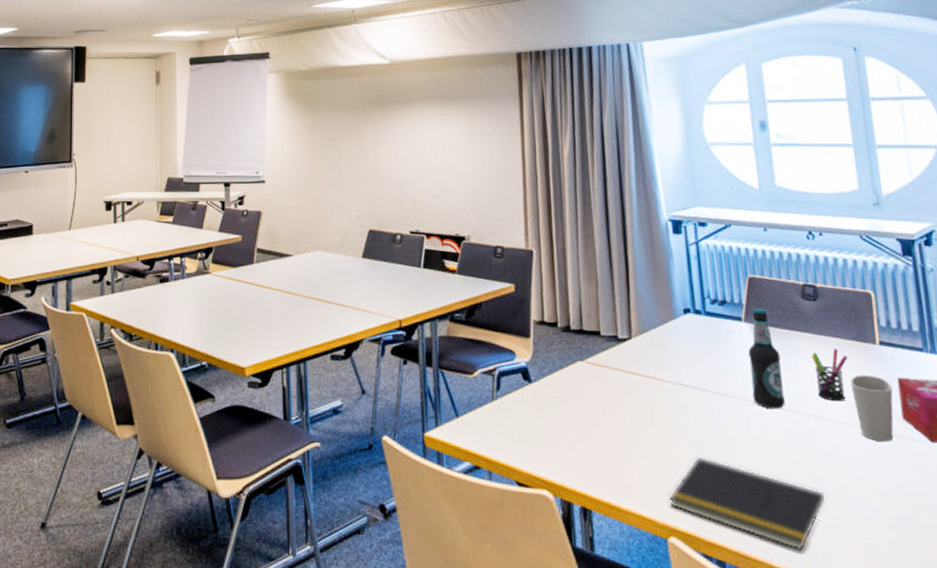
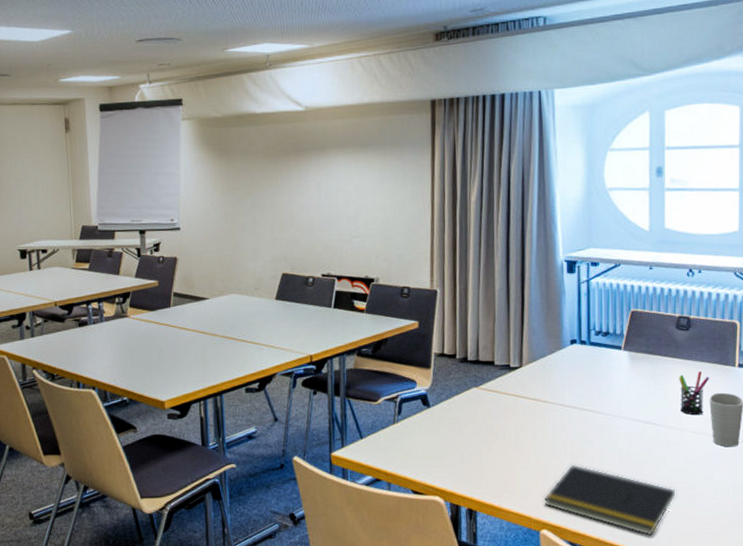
bottle: present [748,308,785,409] -> none [624,338,652,424]

